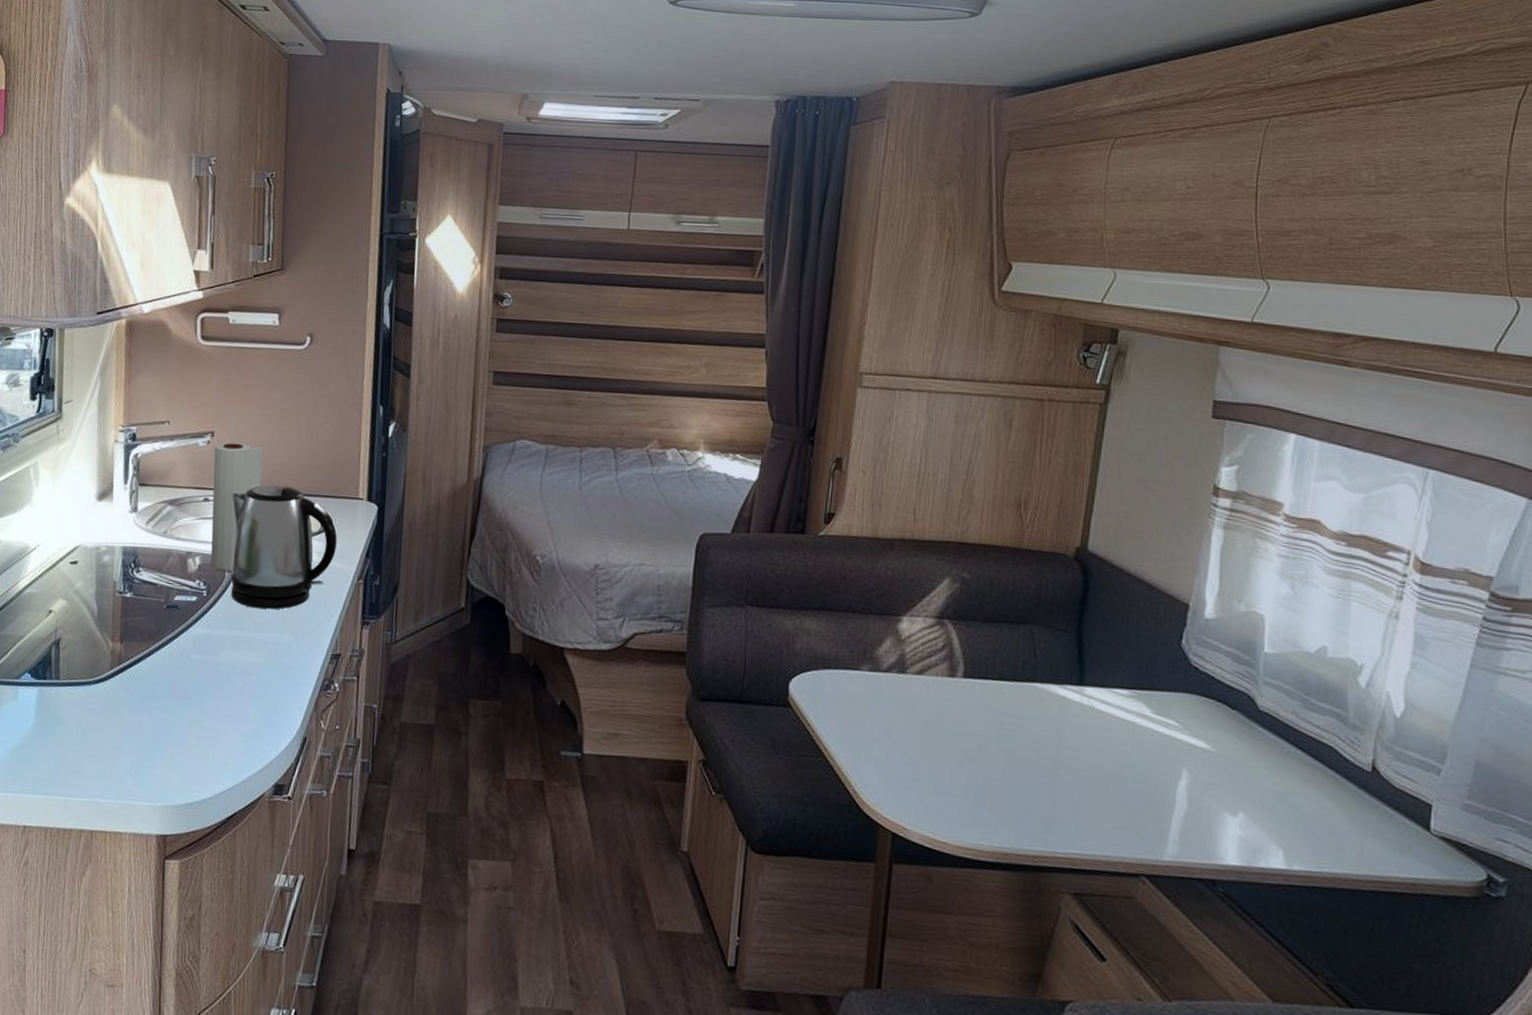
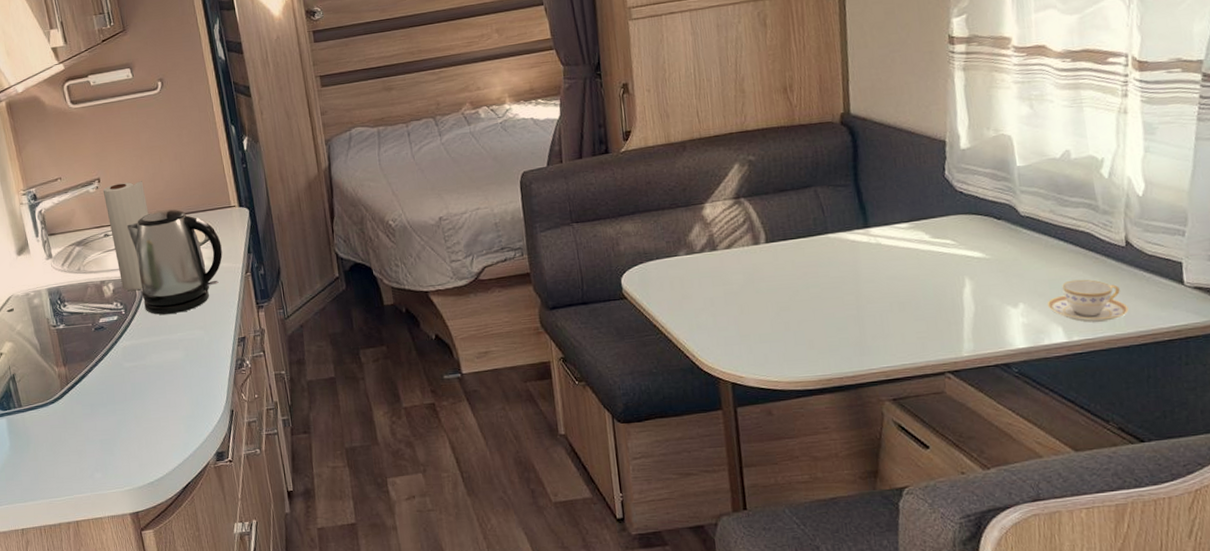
teacup: none [1270,798,1362,856] -> present [1047,279,1129,323]

